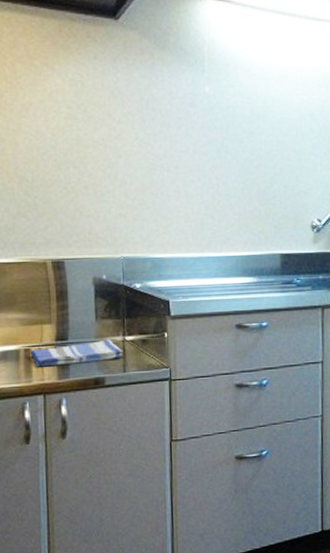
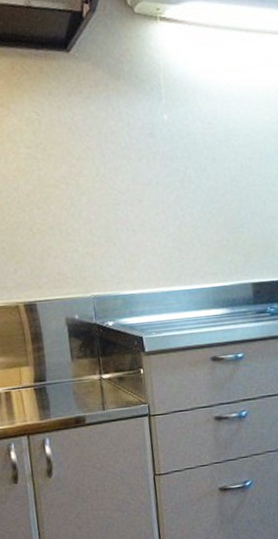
dish towel: present [30,339,123,367] -> none [11,378,101,409]

